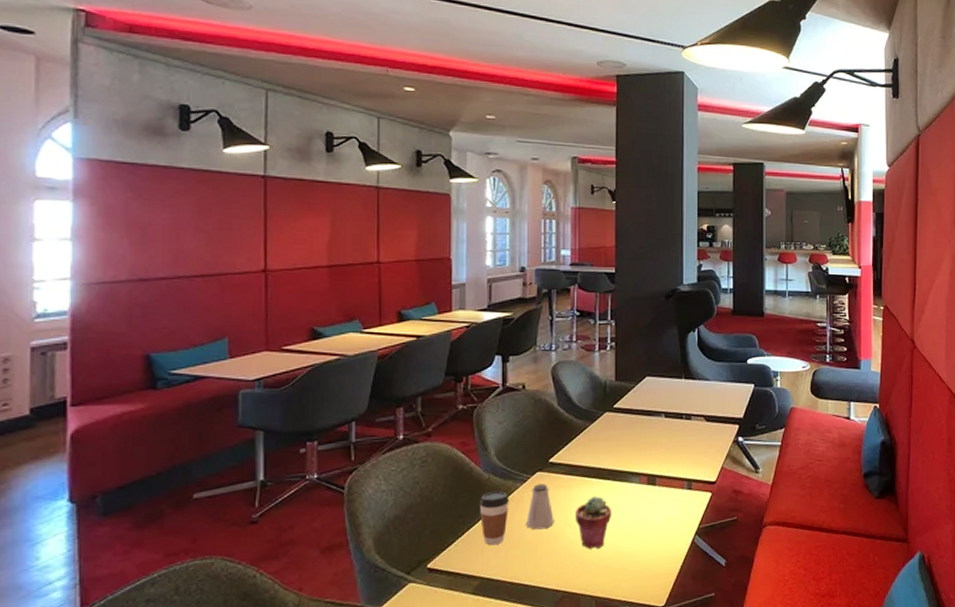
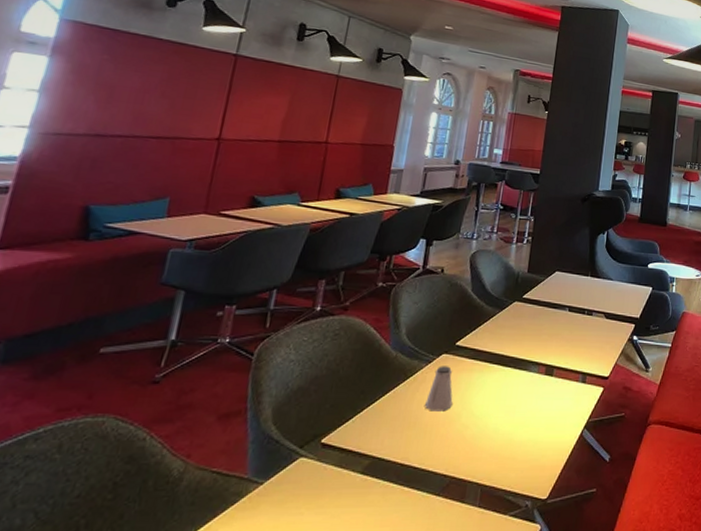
coffee cup: present [479,490,510,546] -> none [381,369,414,424]
potted succulent: present [576,496,612,549] -> none [473,382,509,435]

